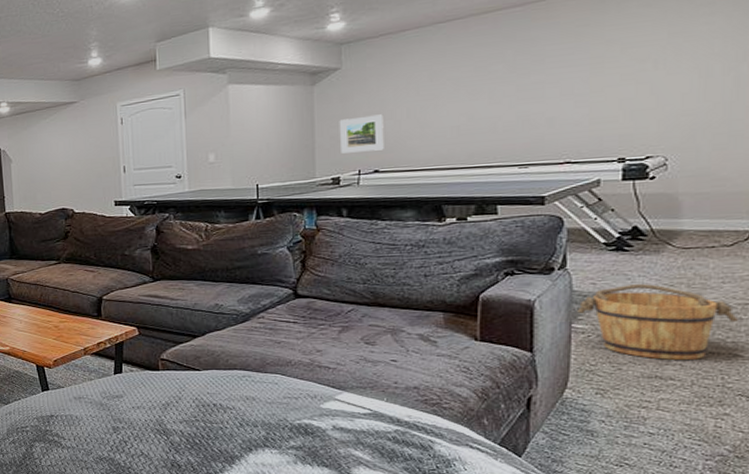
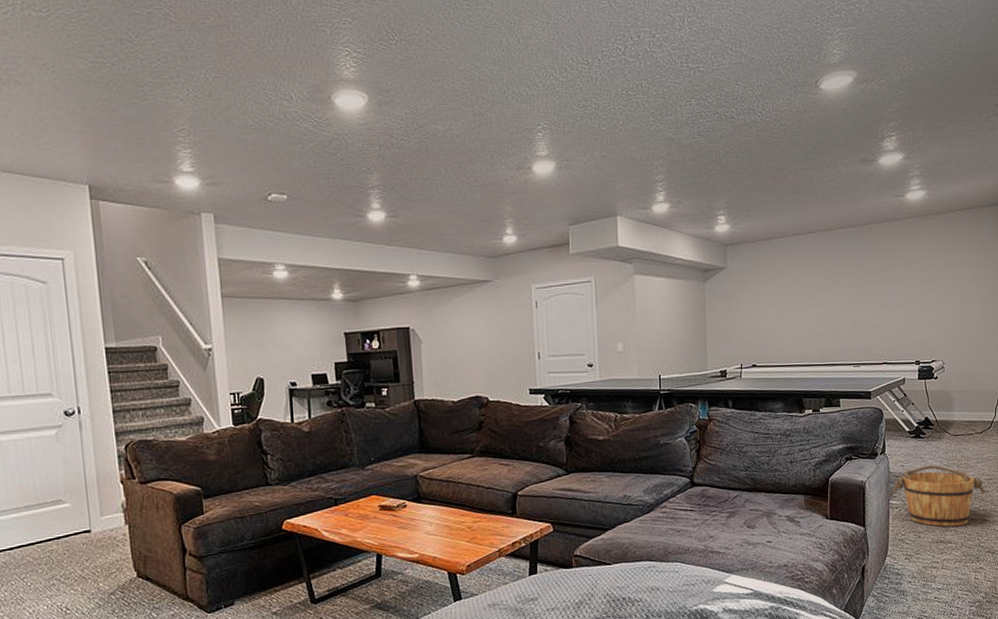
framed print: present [339,114,384,154] -> none [725,313,760,348]

